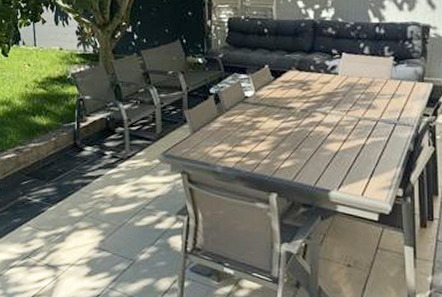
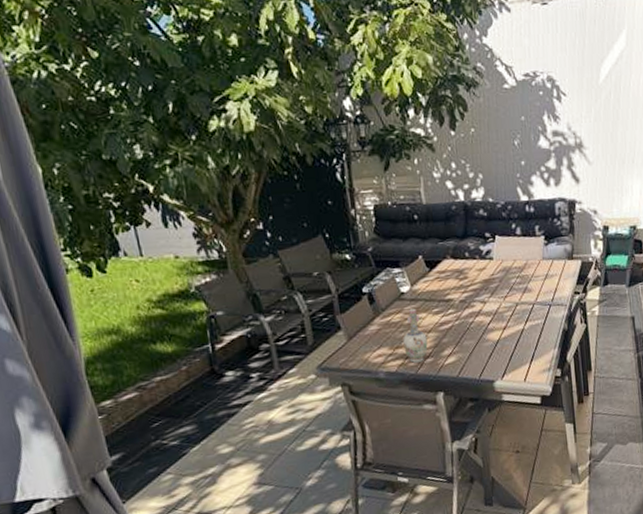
vase: none [242,111,266,162] -> present [403,308,428,363]

